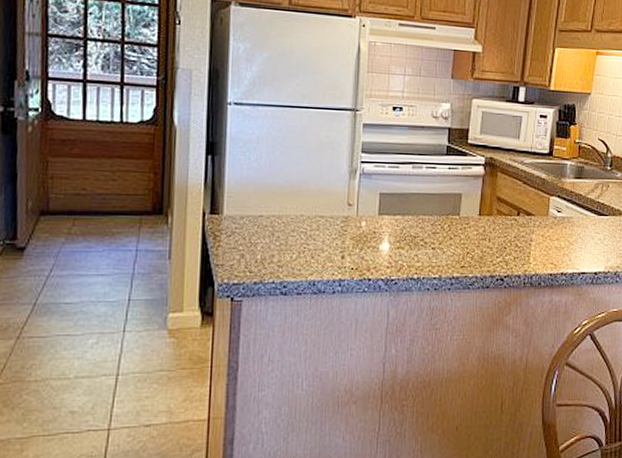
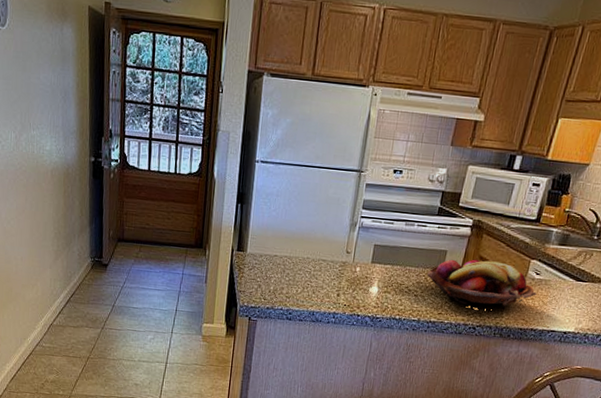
fruit basket: none [443,201,561,254] -> present [427,259,537,308]

